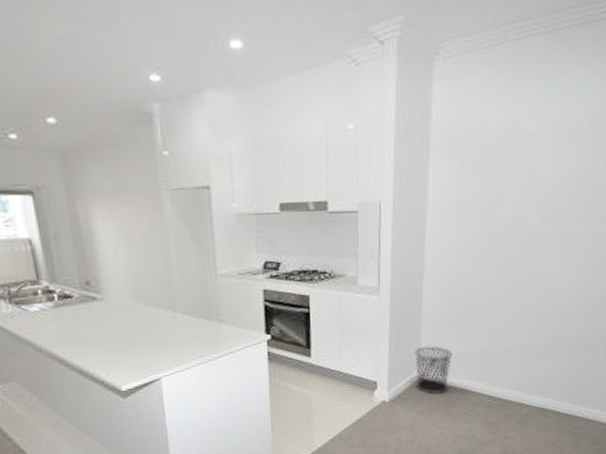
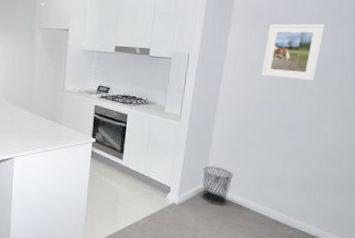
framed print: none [474,144,546,221] -> present [261,23,326,81]

